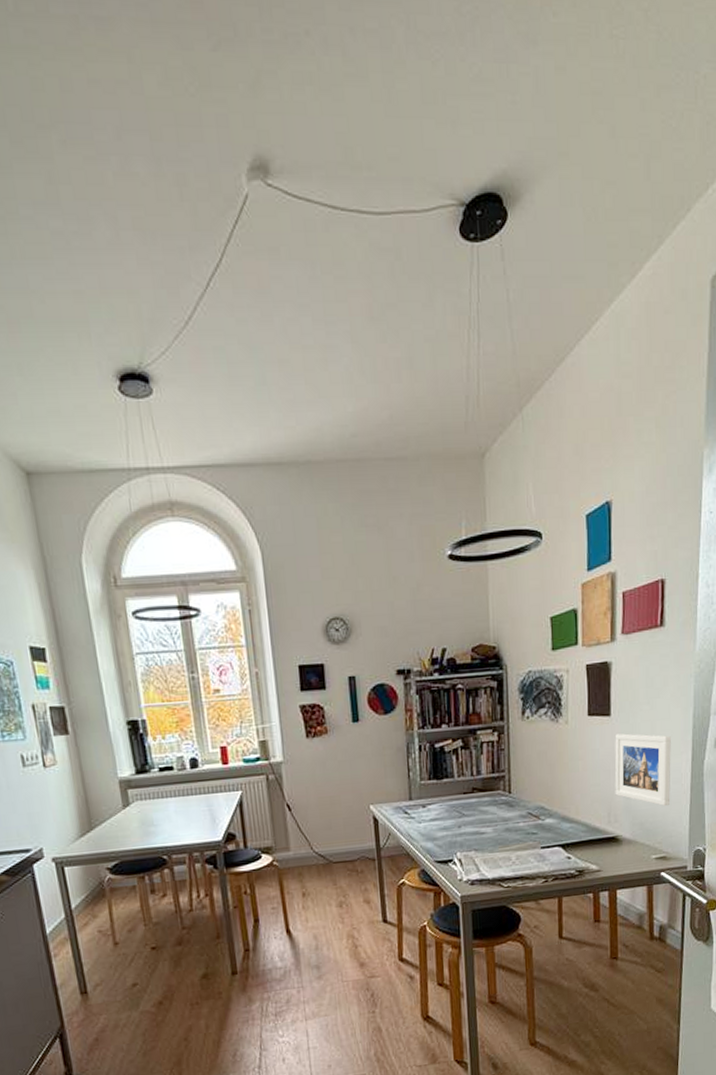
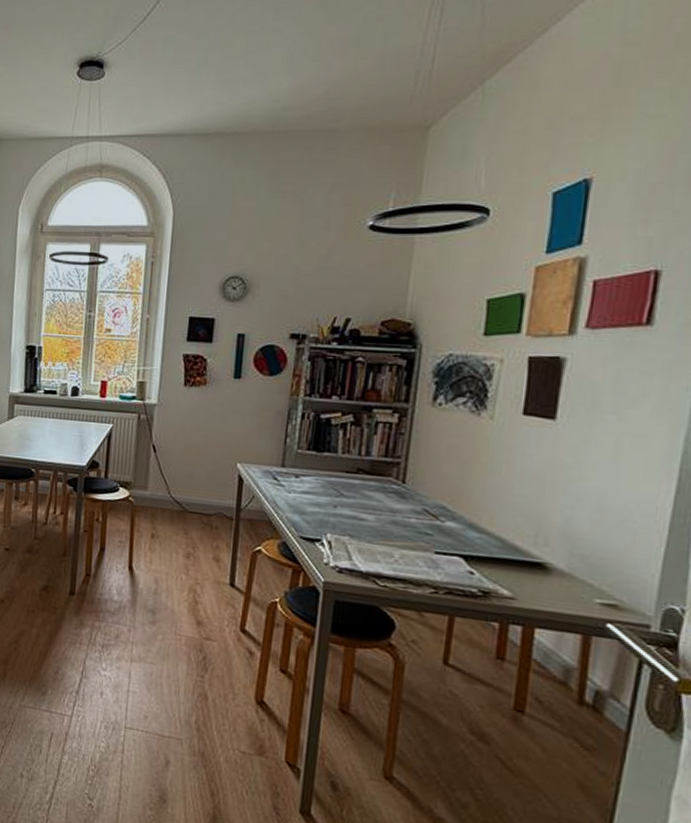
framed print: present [615,733,671,807] -> none [549,442,645,543]

